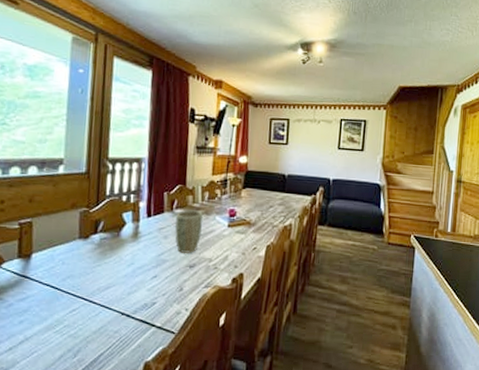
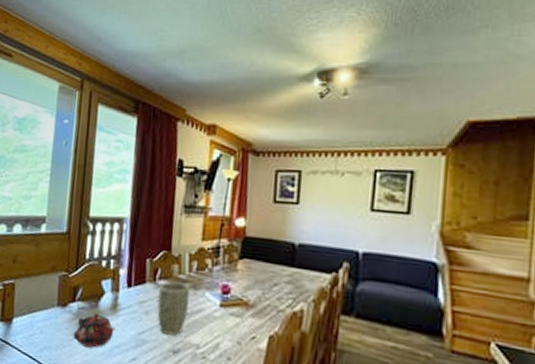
teapot: none [96,242,138,272] -> present [73,313,116,348]

